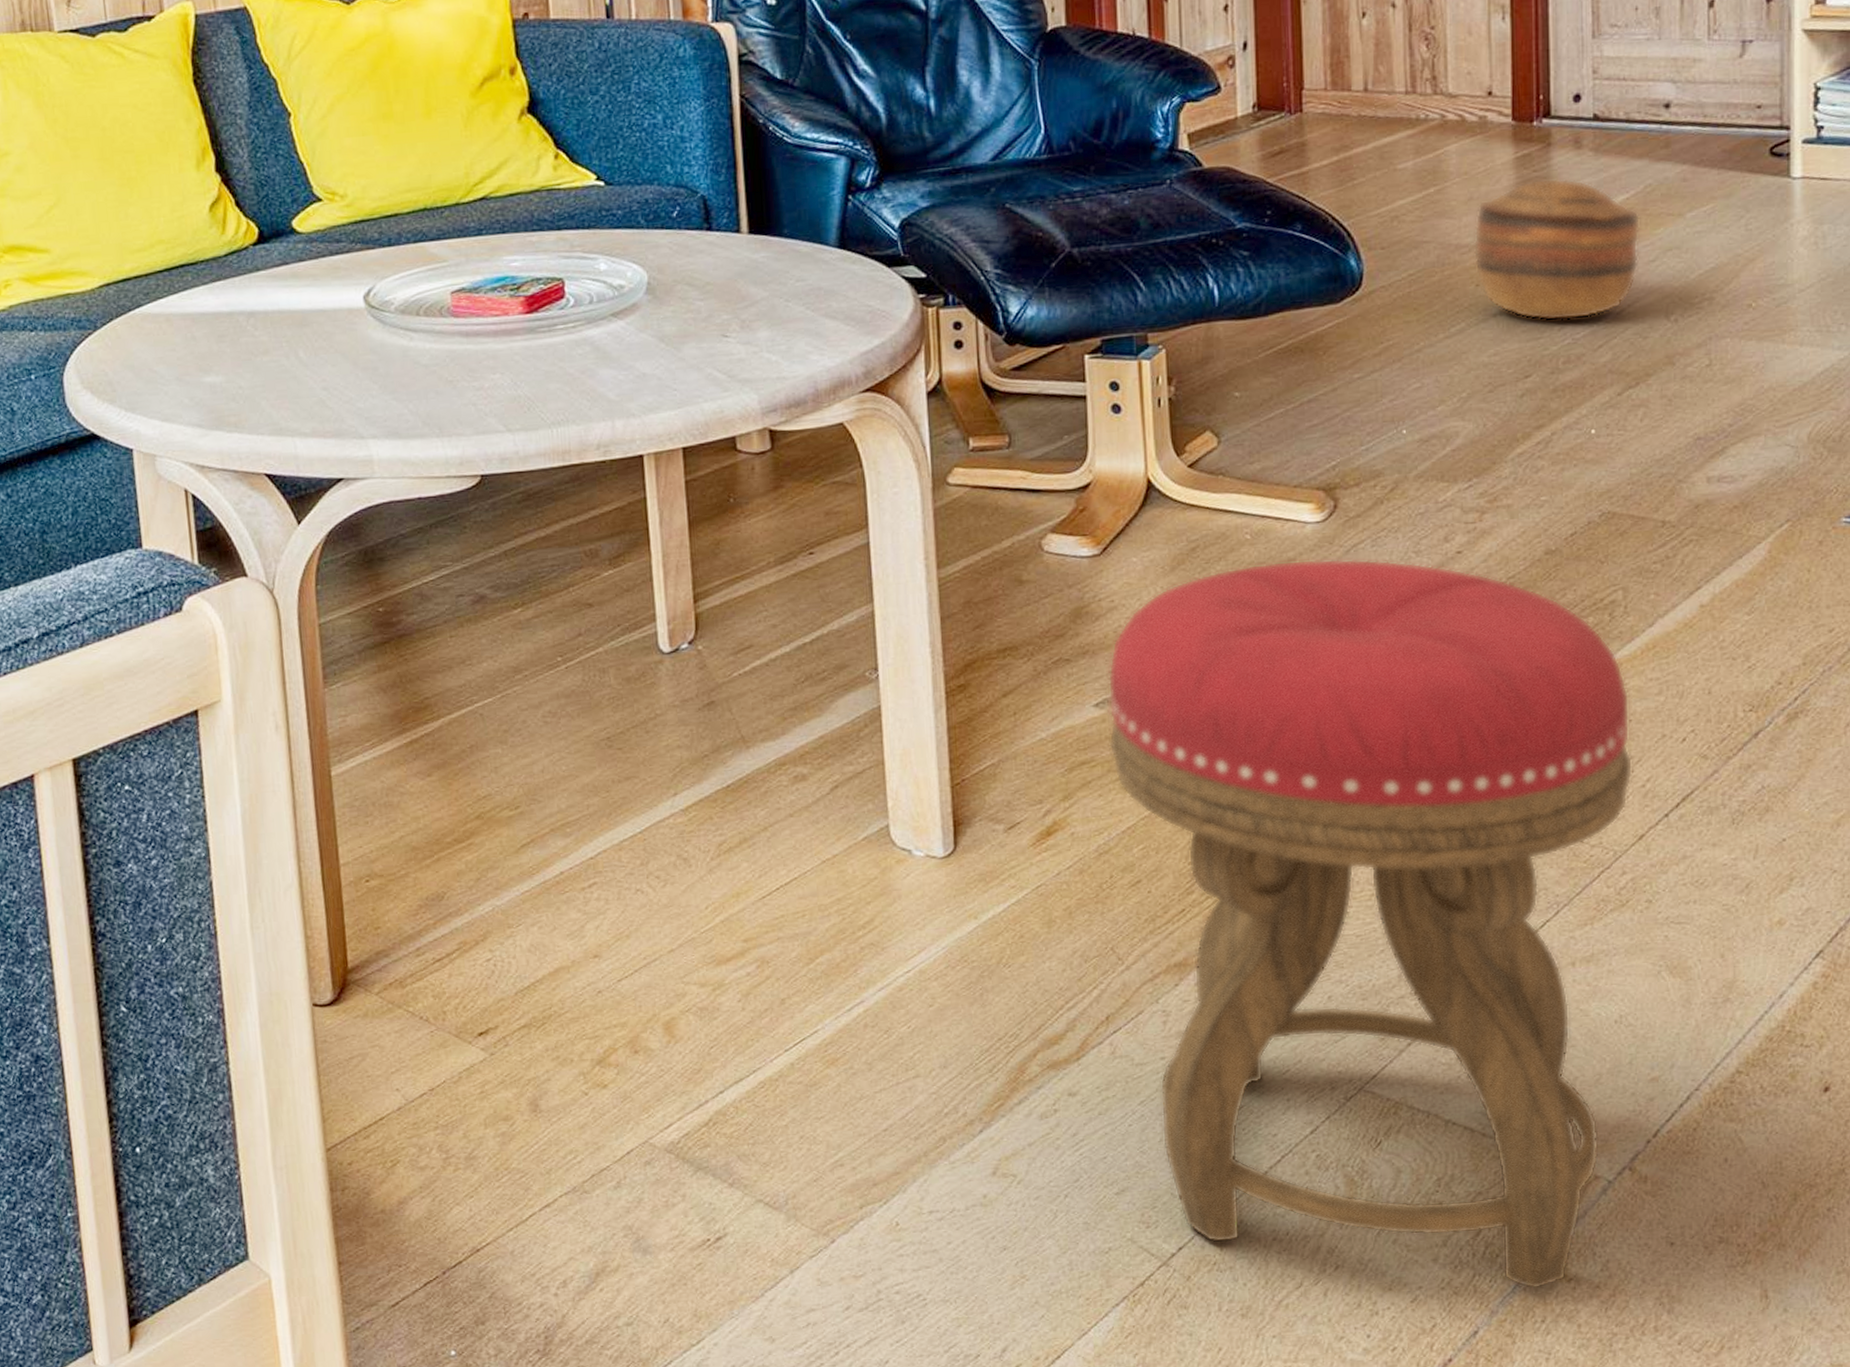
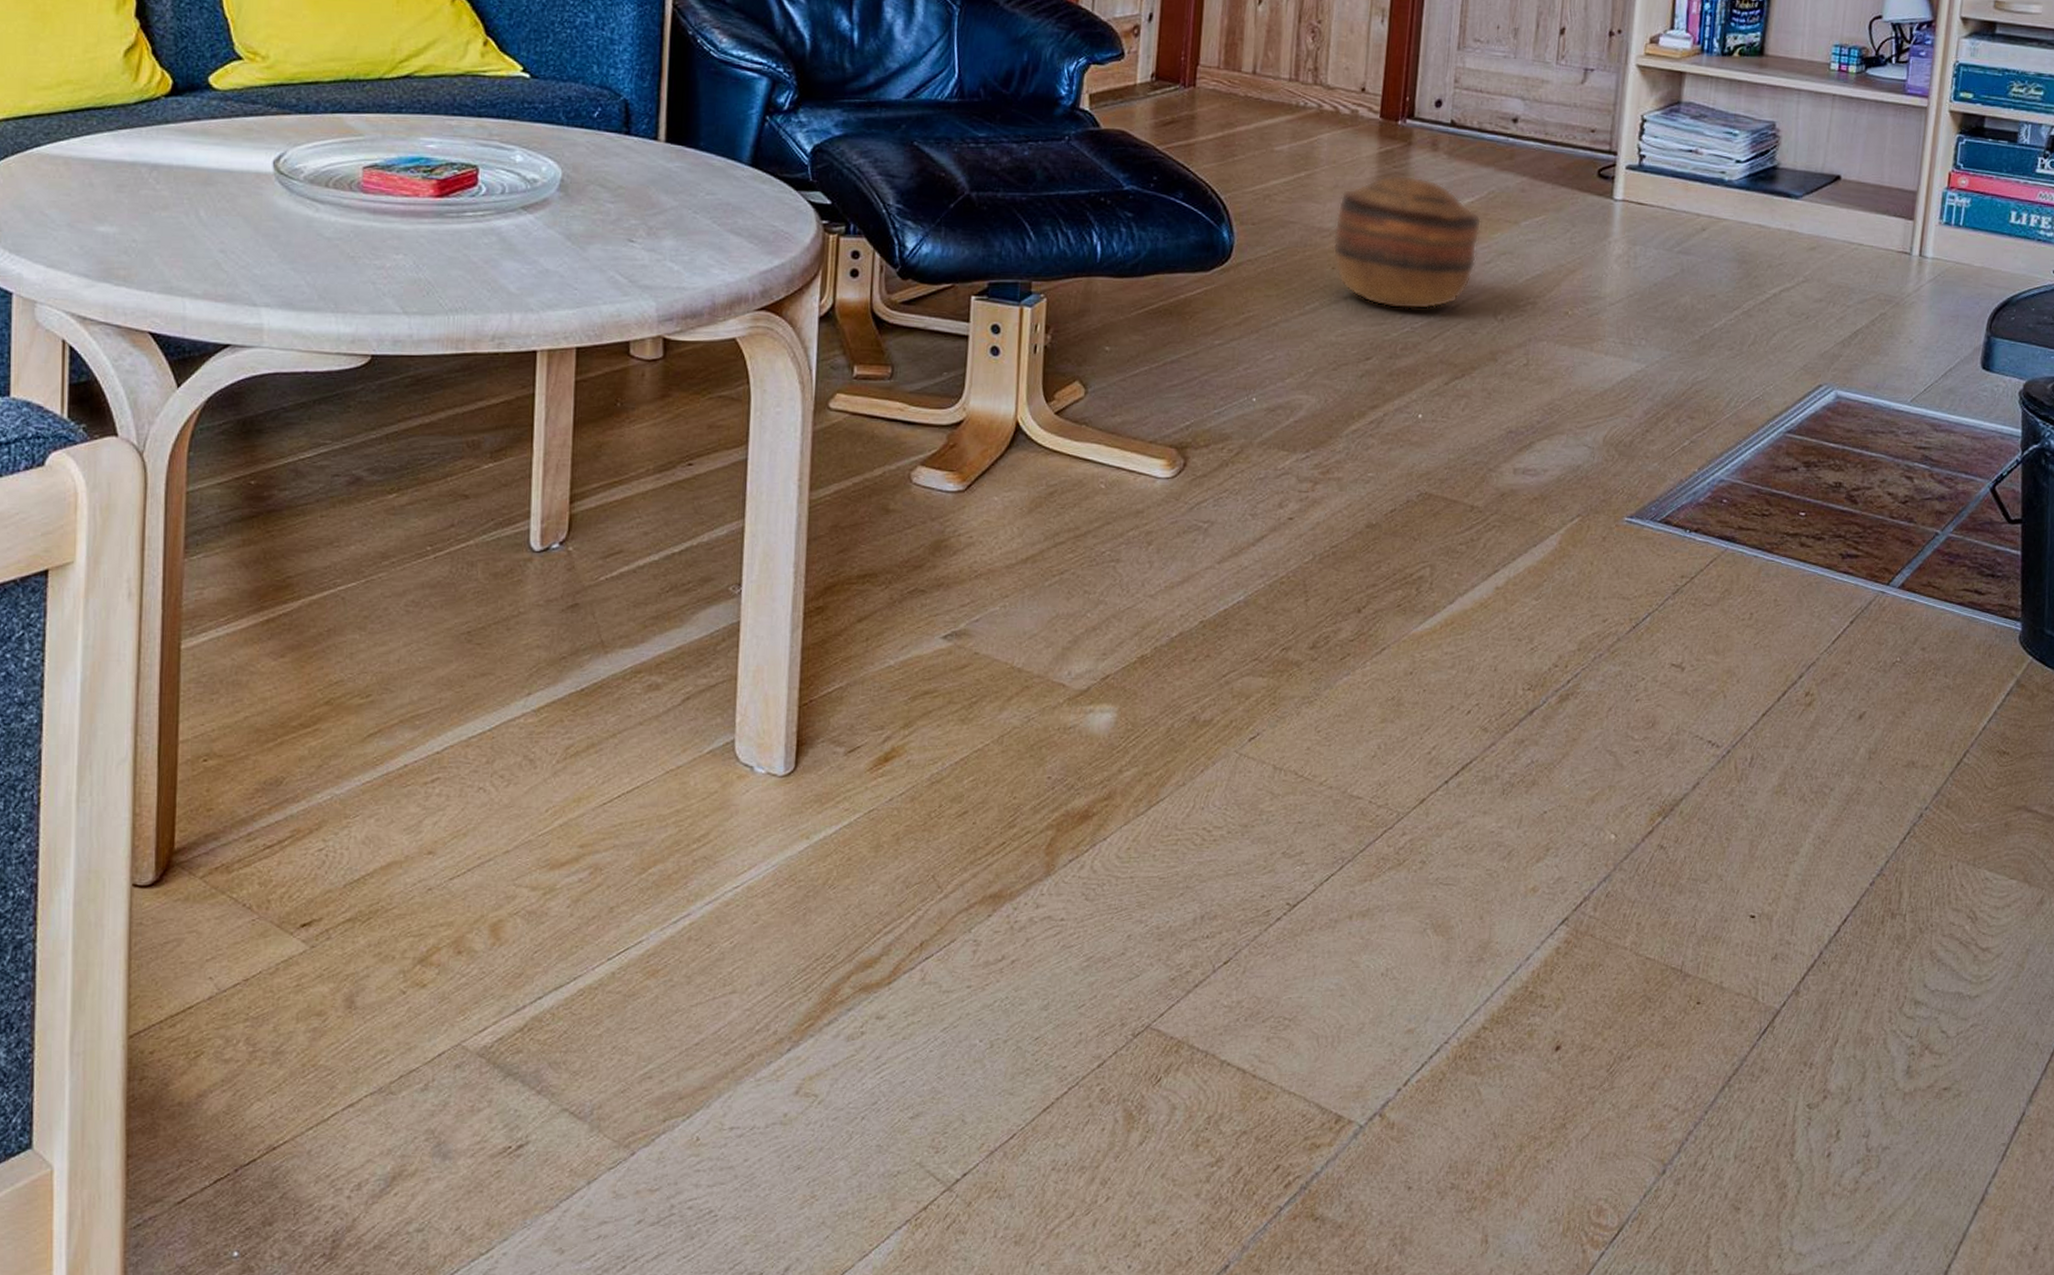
stool: present [1107,558,1633,1290] -> none [952,512,1426,1227]

